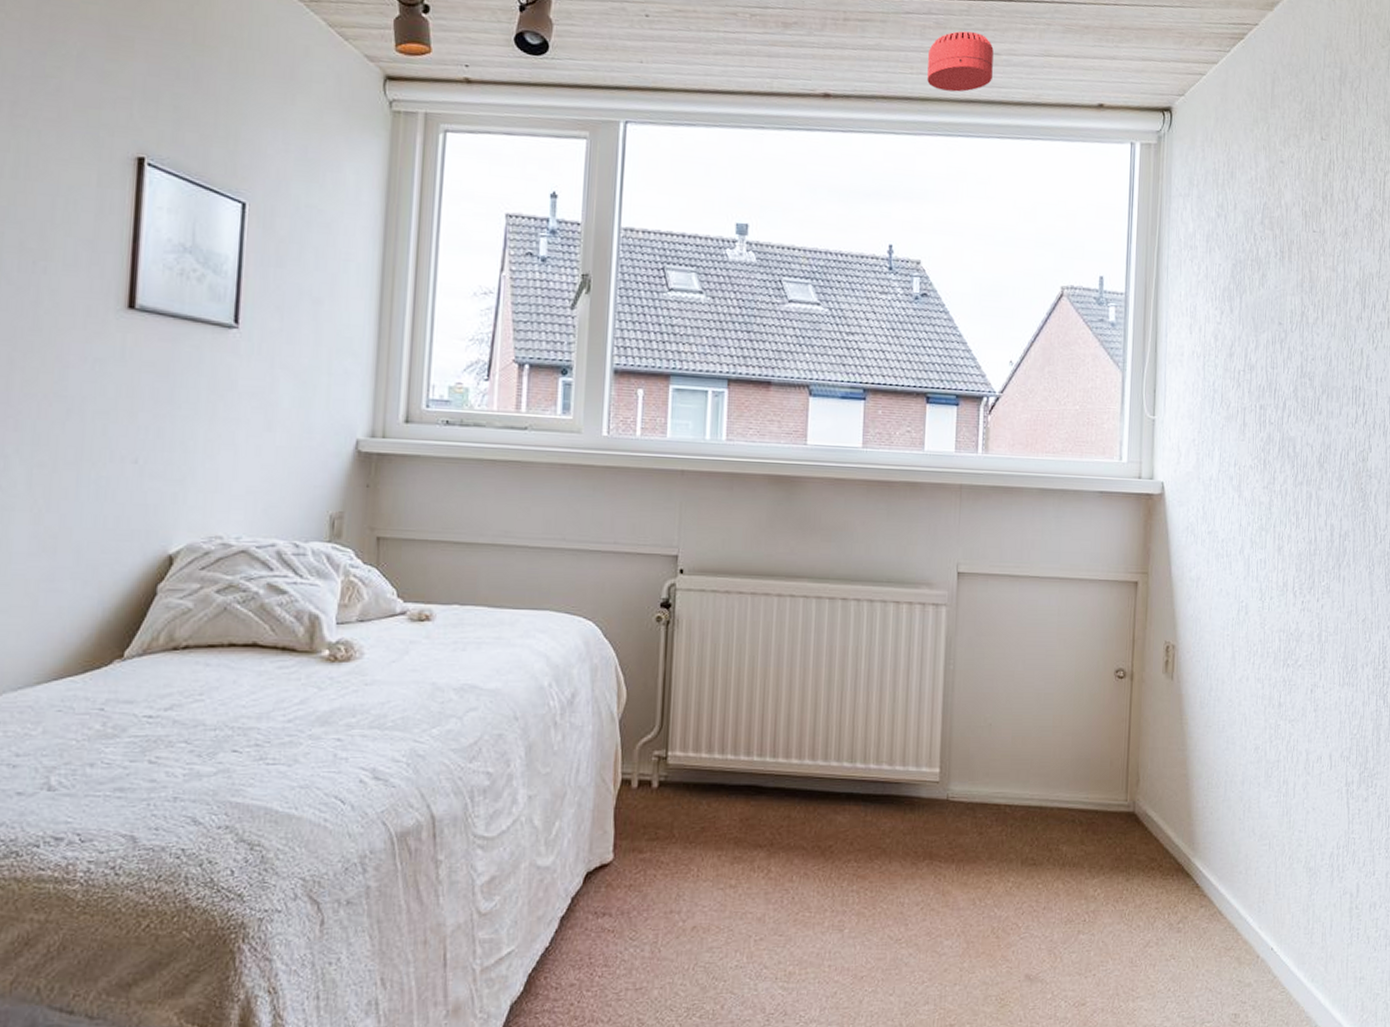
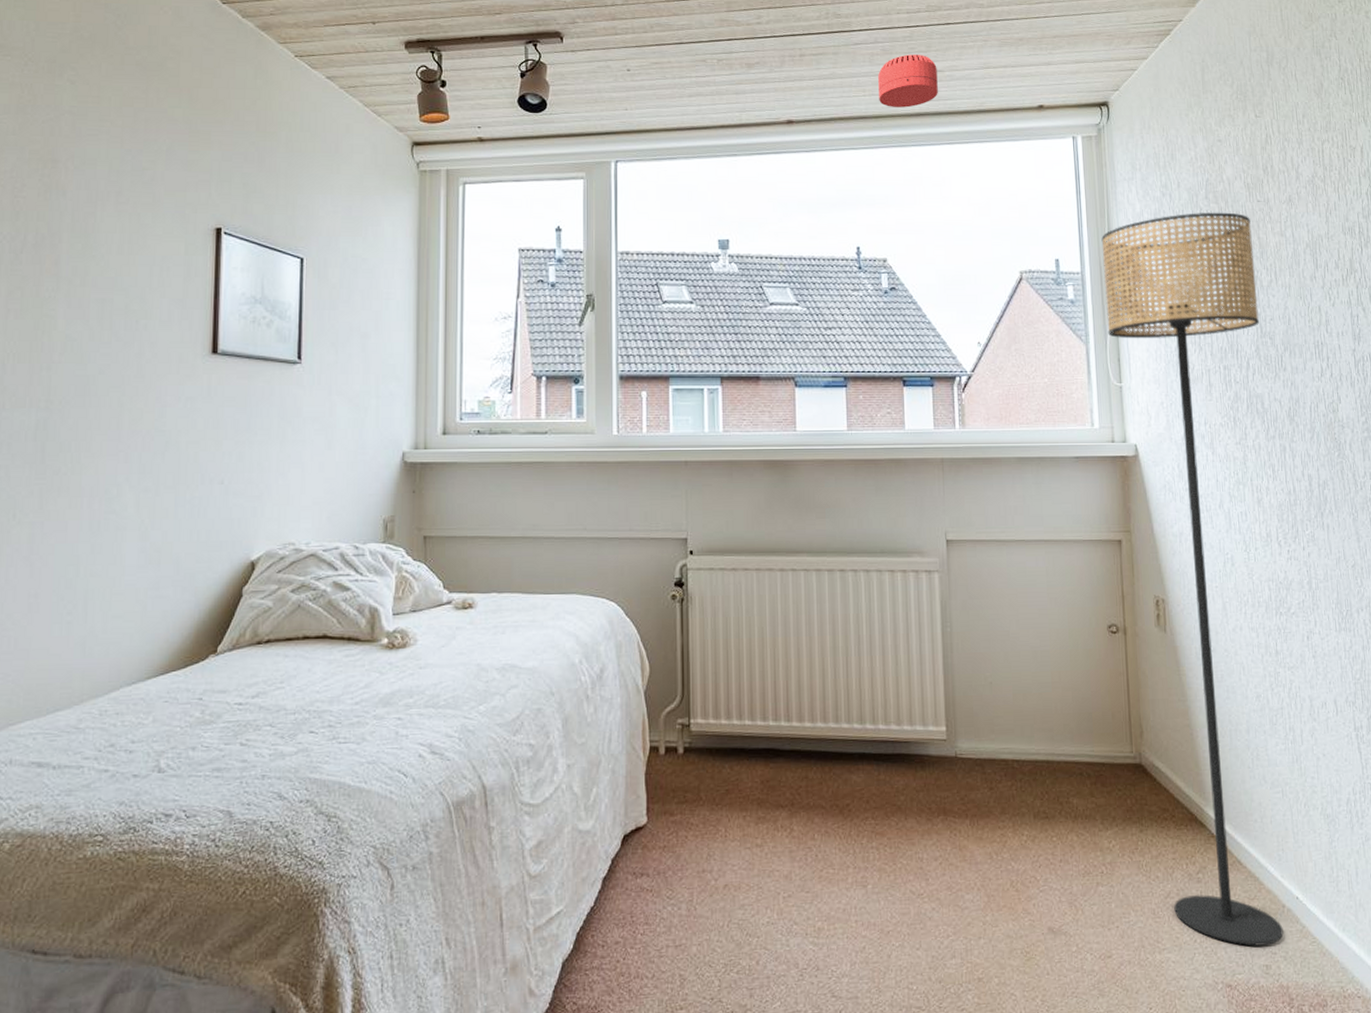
floor lamp: none [1146,238,1304,996] -> present [1101,212,1284,947]

